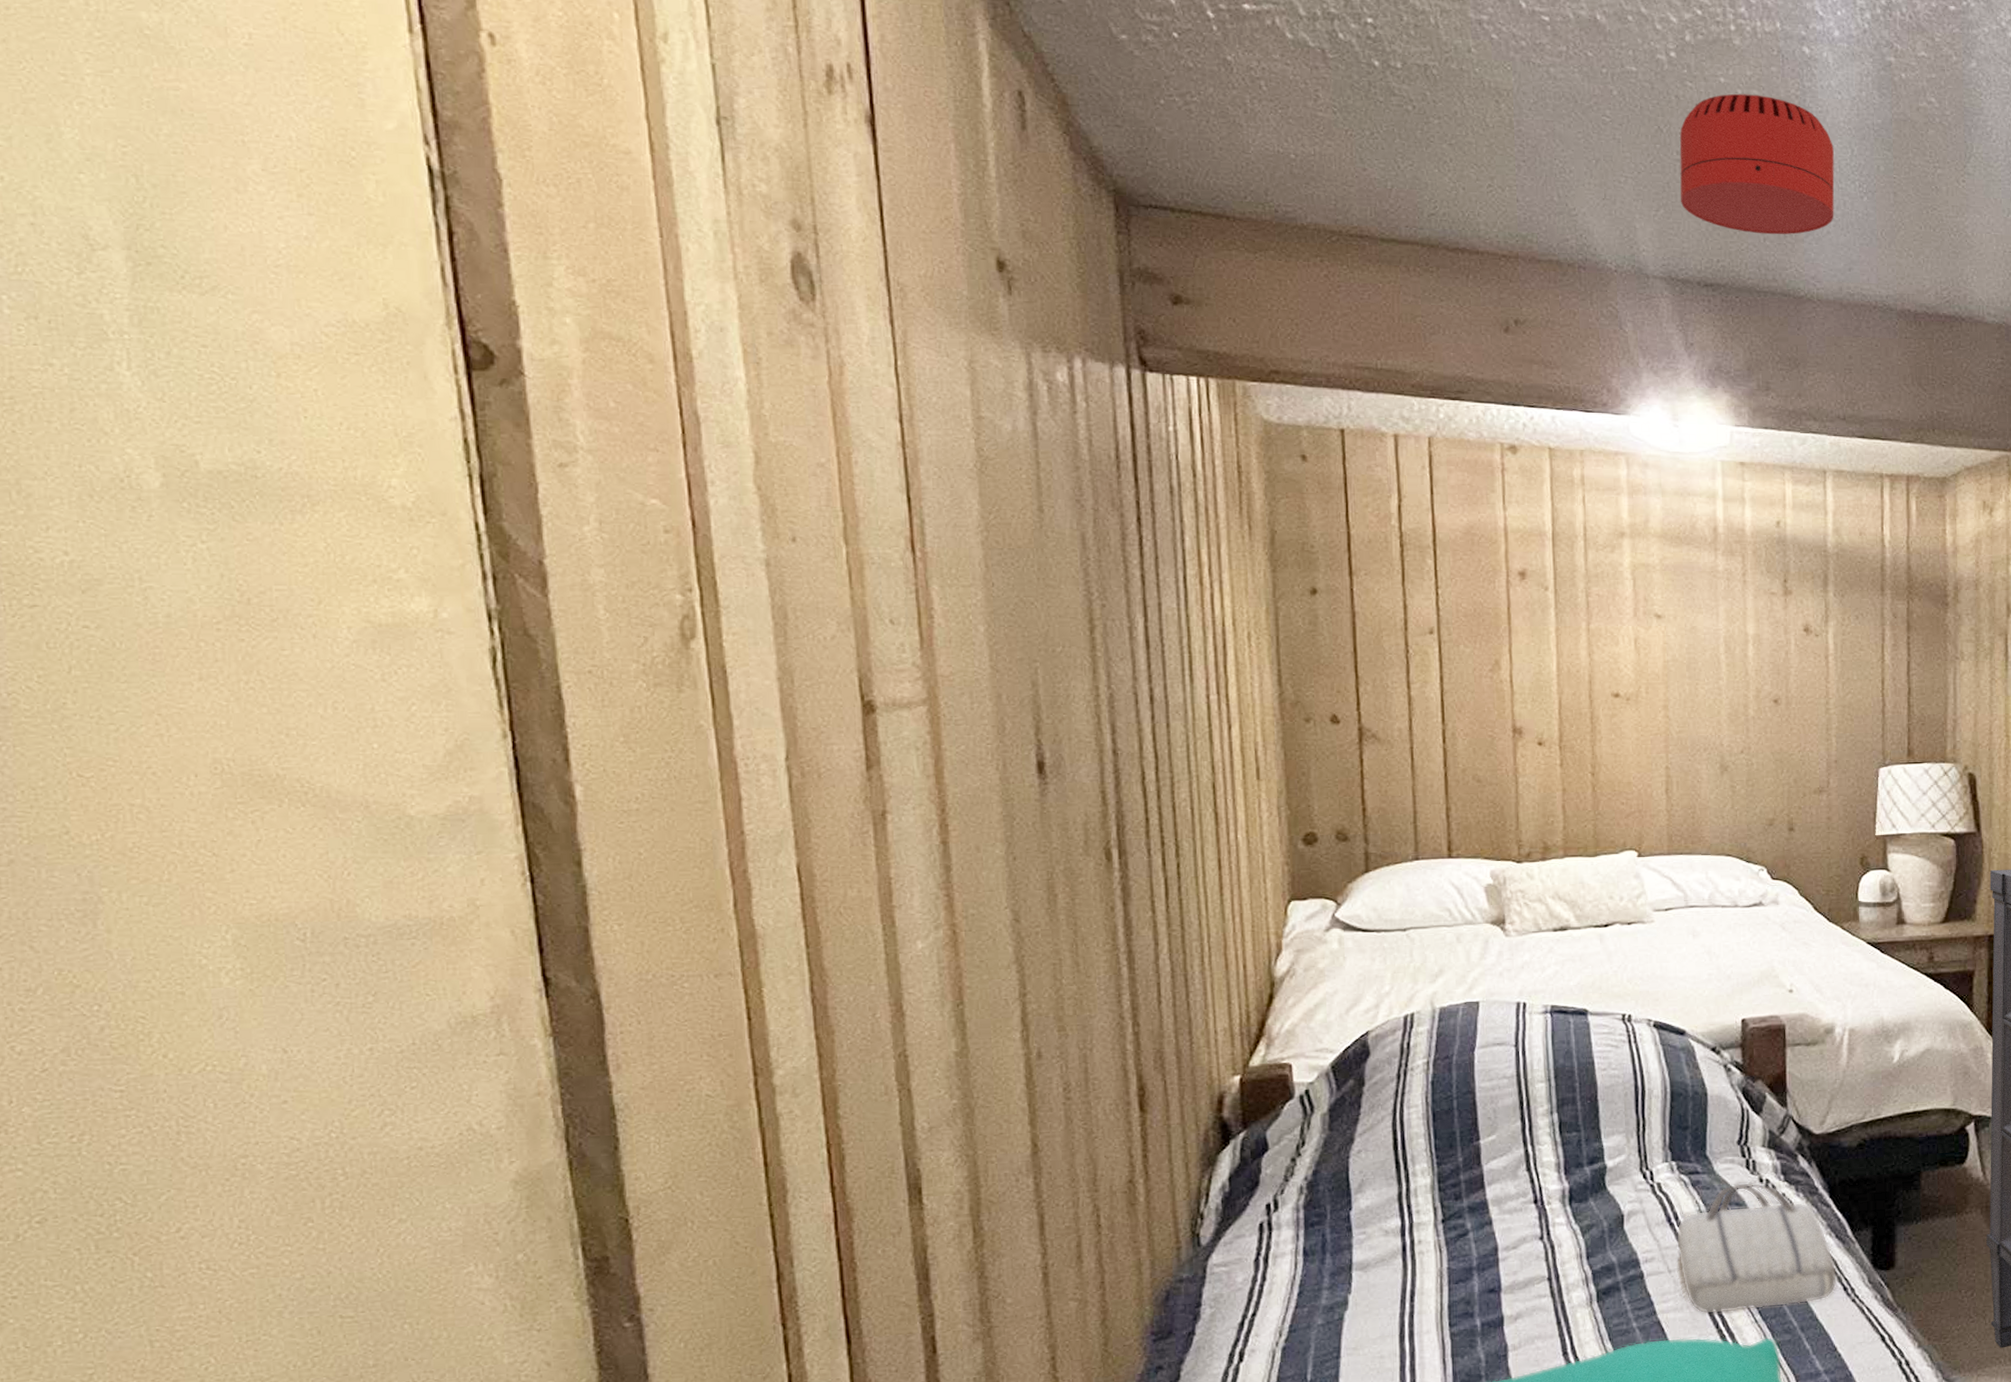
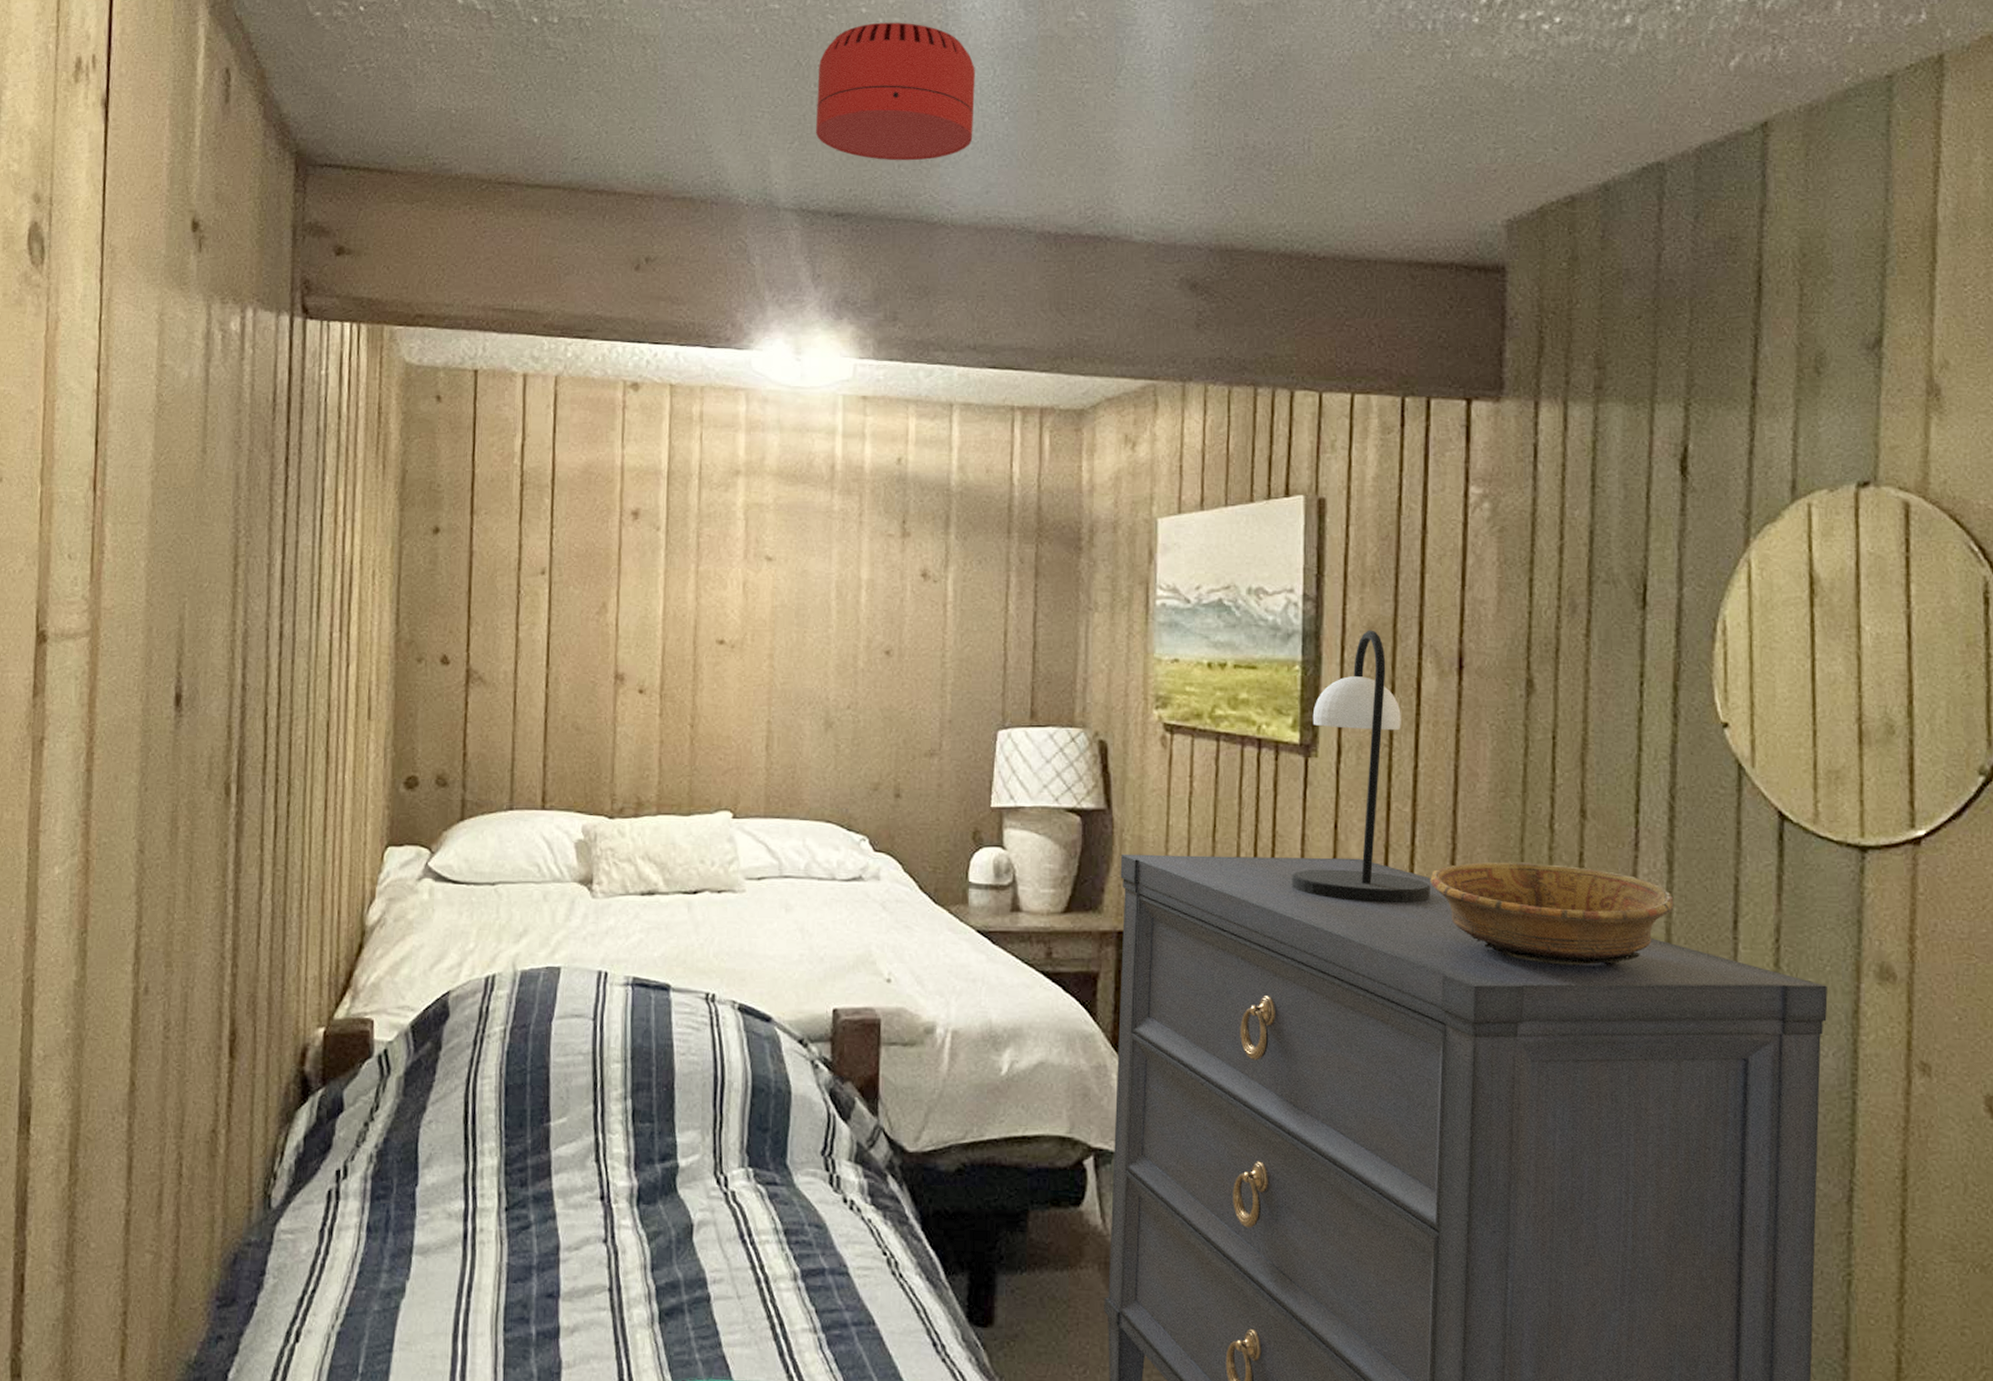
tote bag: present [1676,1182,1838,1315] -> none [747,1200,927,1357]

